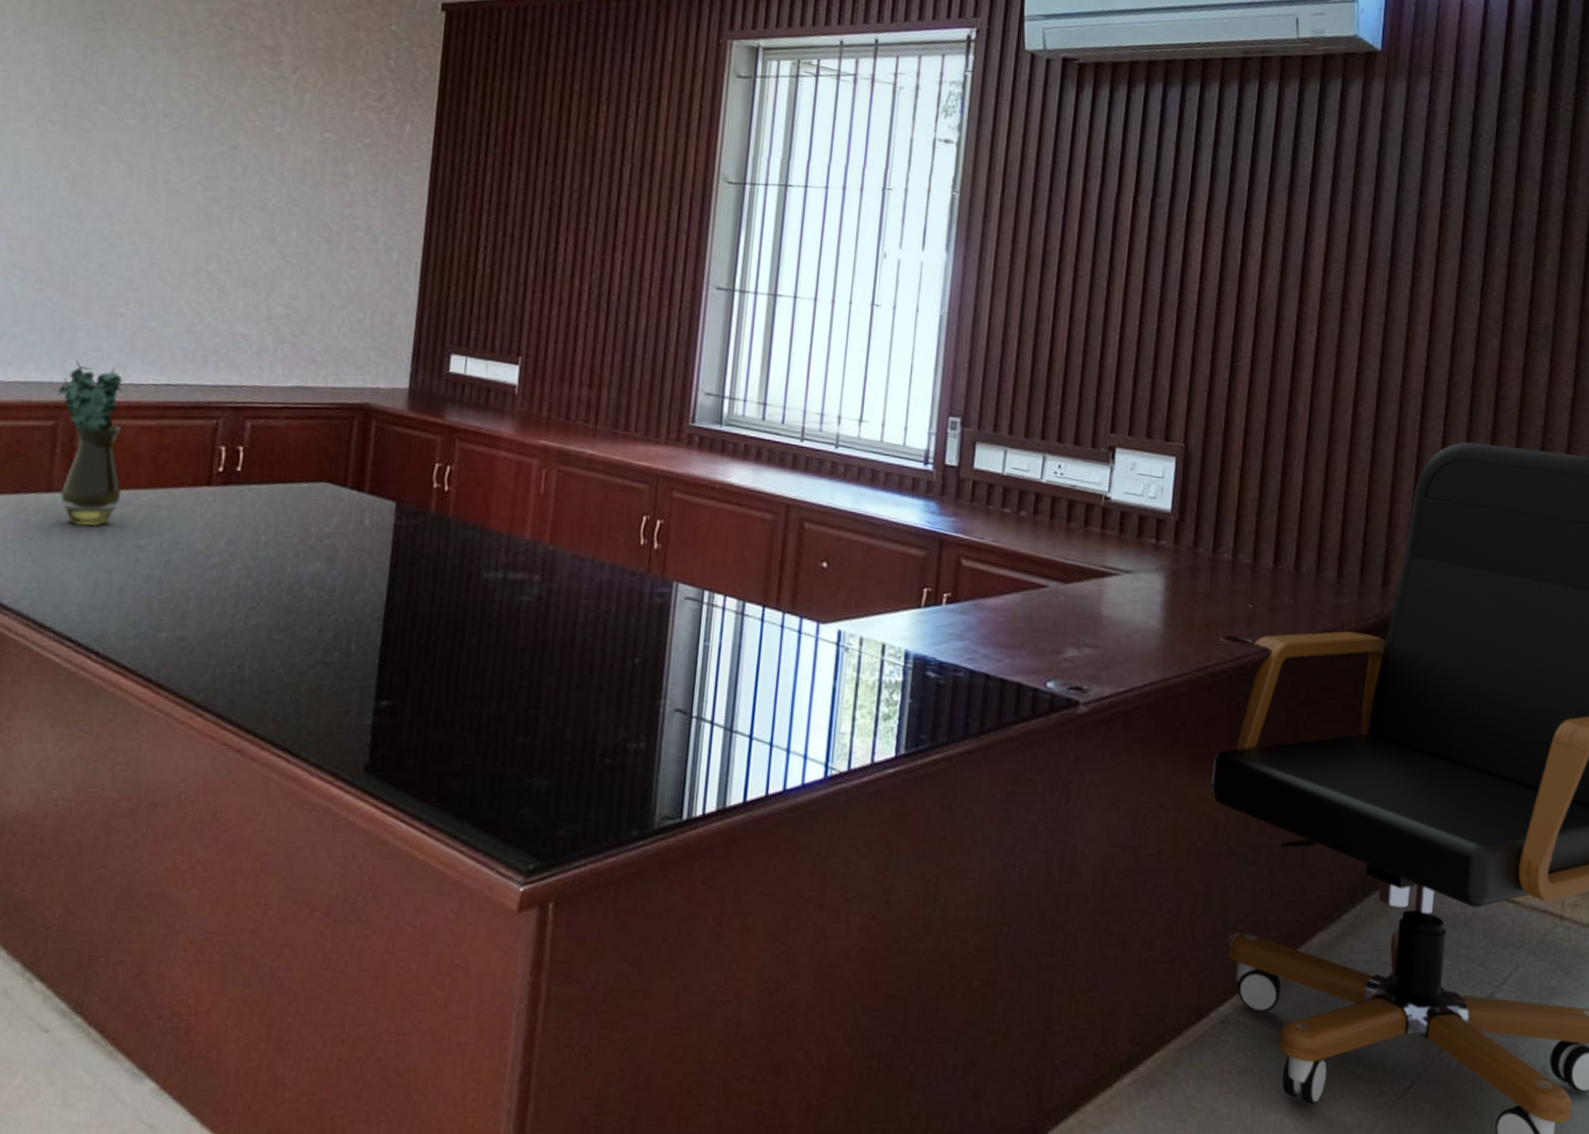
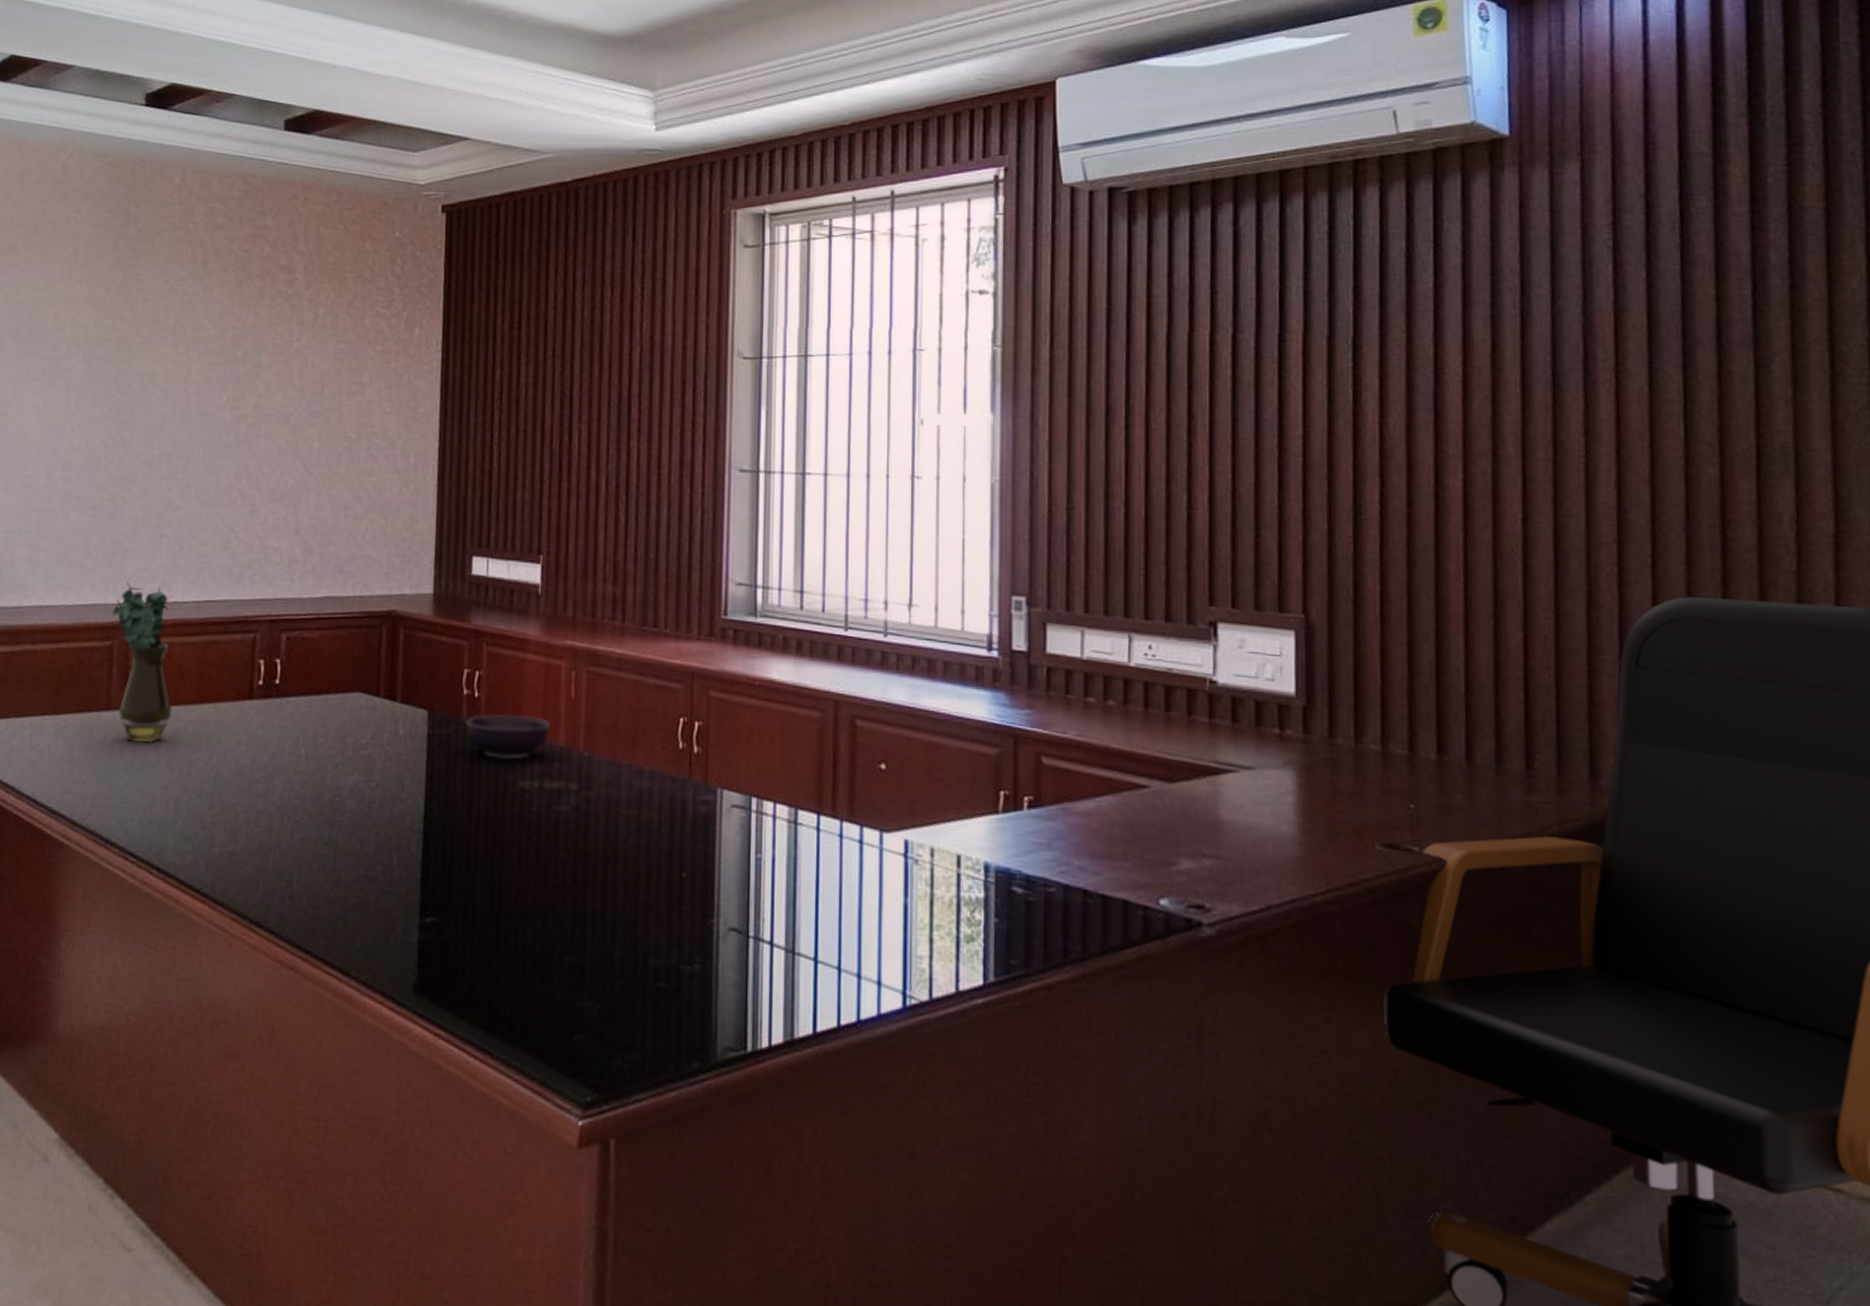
bowl: none [433,508,519,551] -> present [465,714,551,759]

